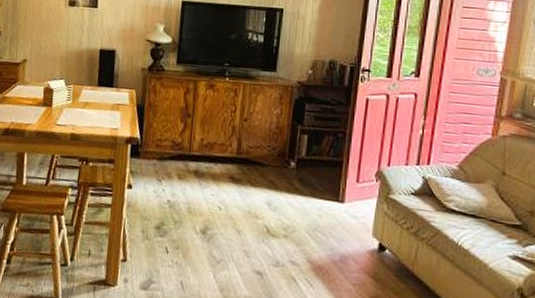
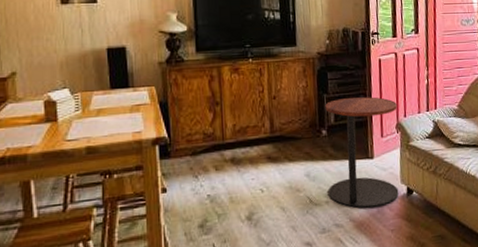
side table: none [287,132,380,256] -> present [325,96,399,208]

